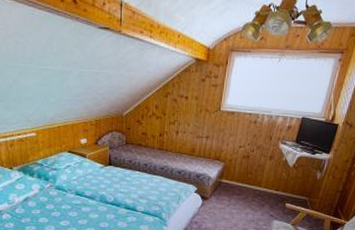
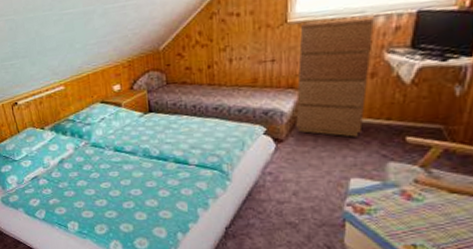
dresser: none [218,113,276,201] -> present [296,15,374,137]

